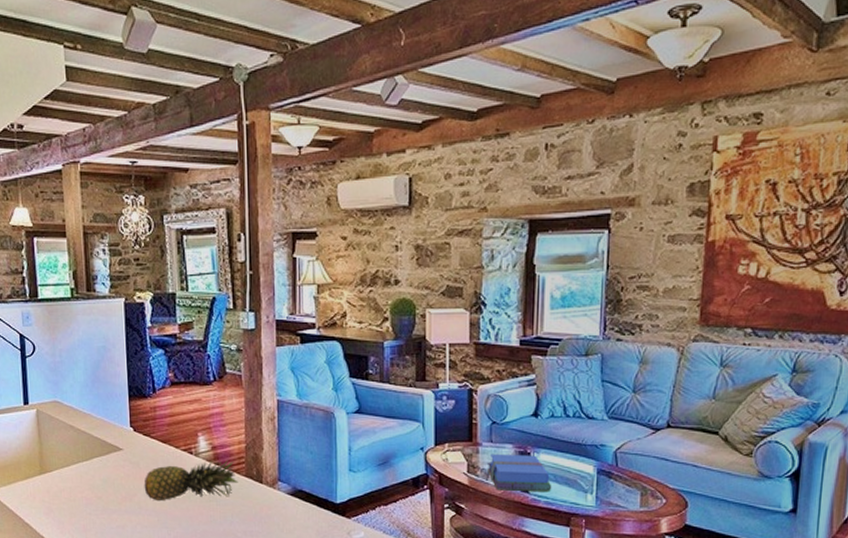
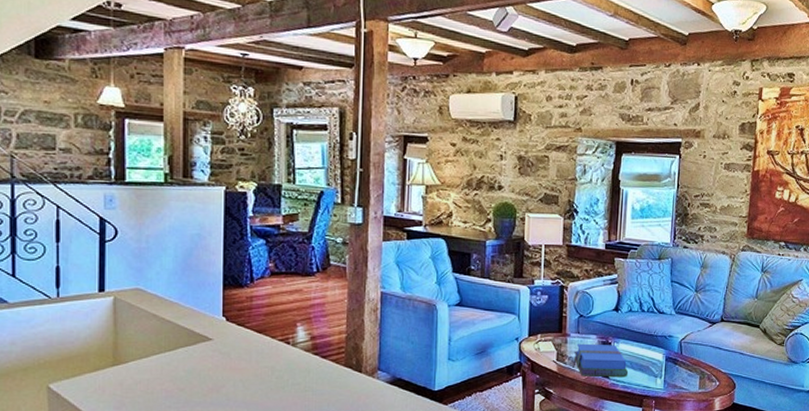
fruit: present [144,460,238,502] -> none [234,350,337,392]

